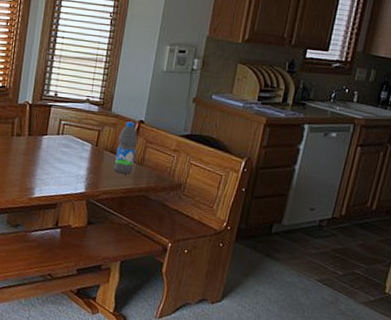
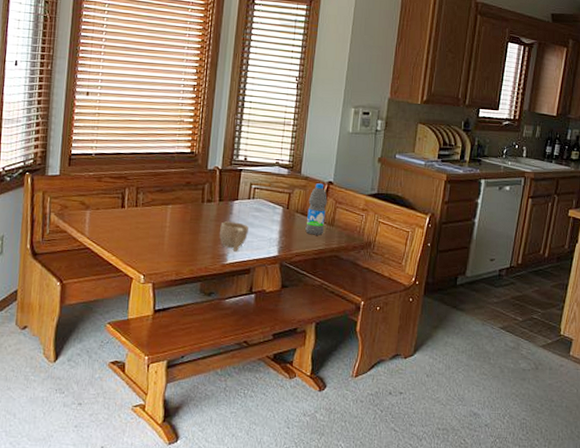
cup: none [28,156,57,186] -> present [220,221,249,252]

